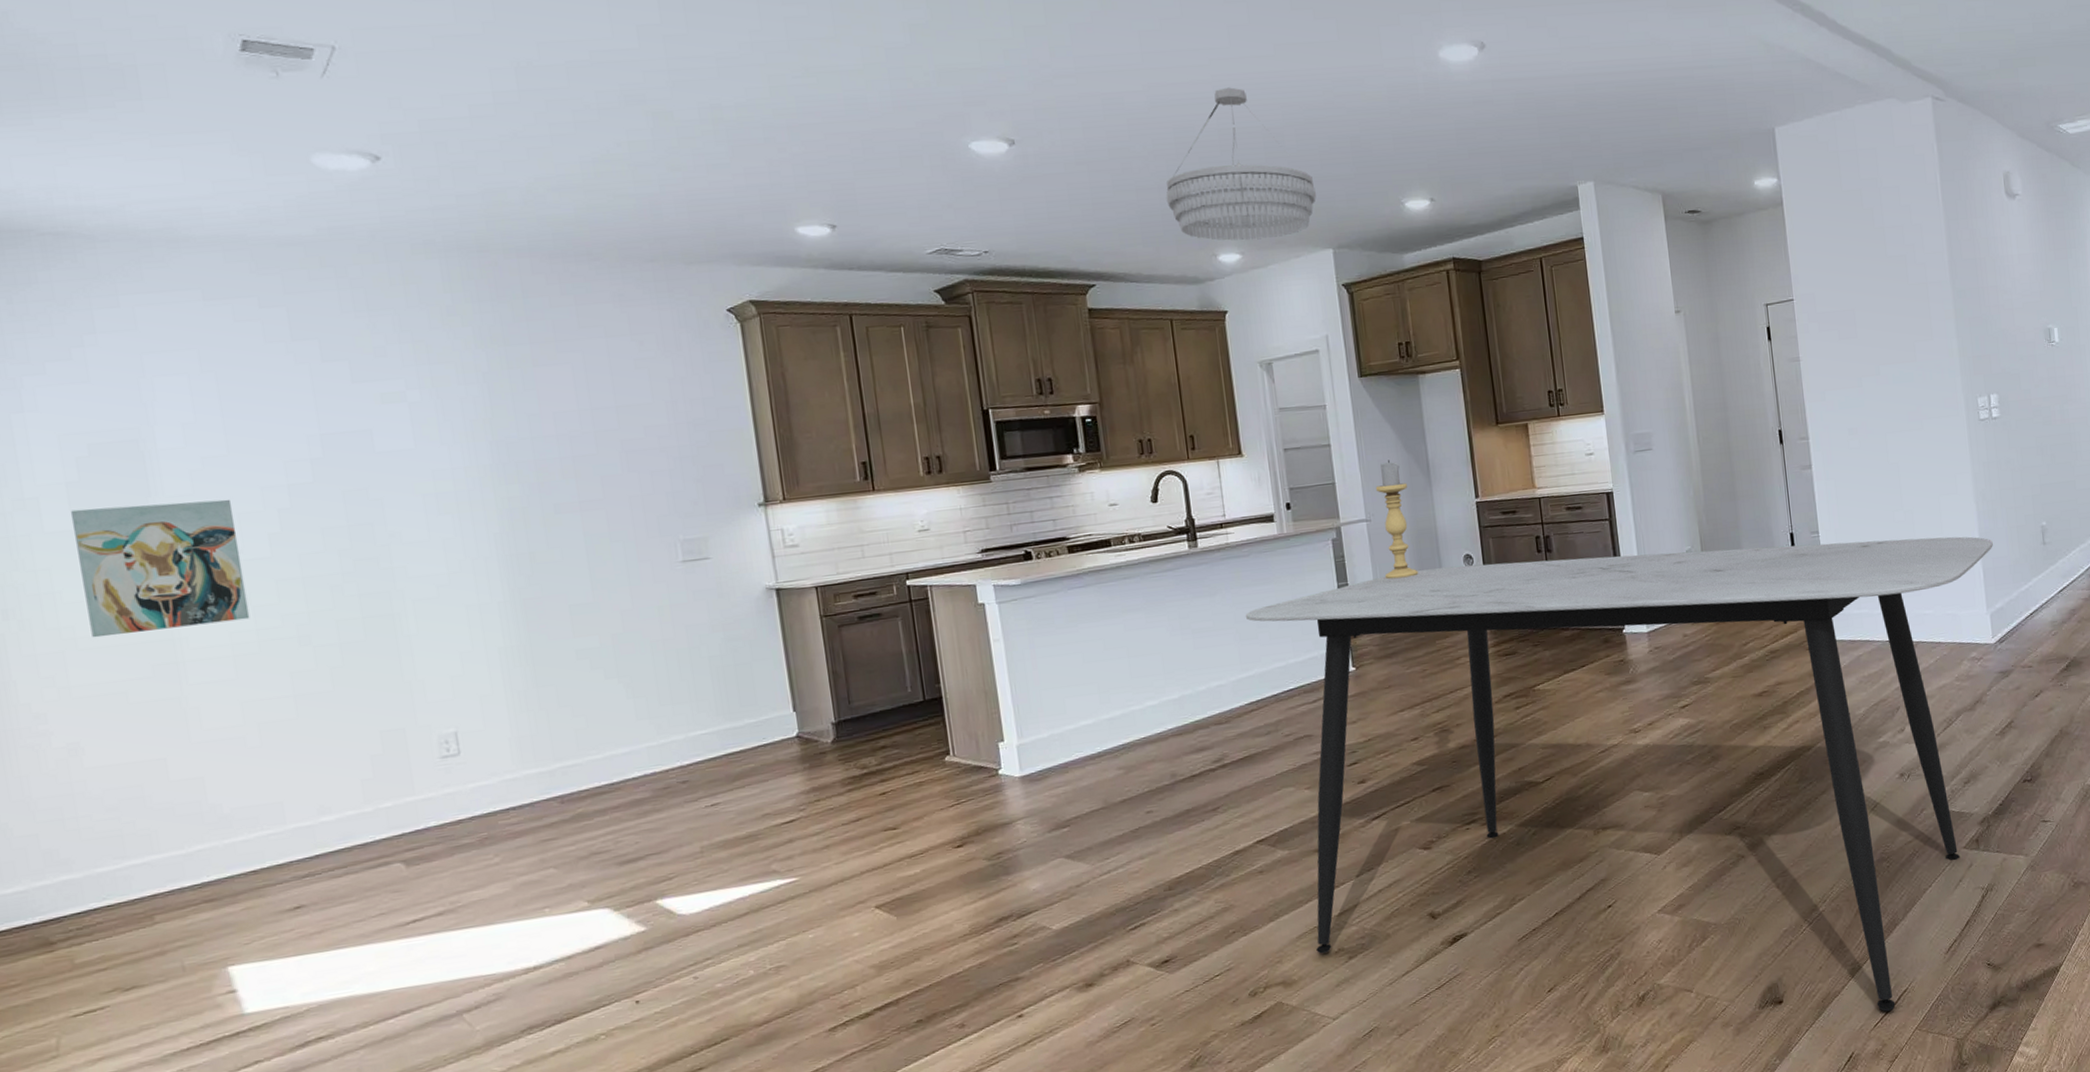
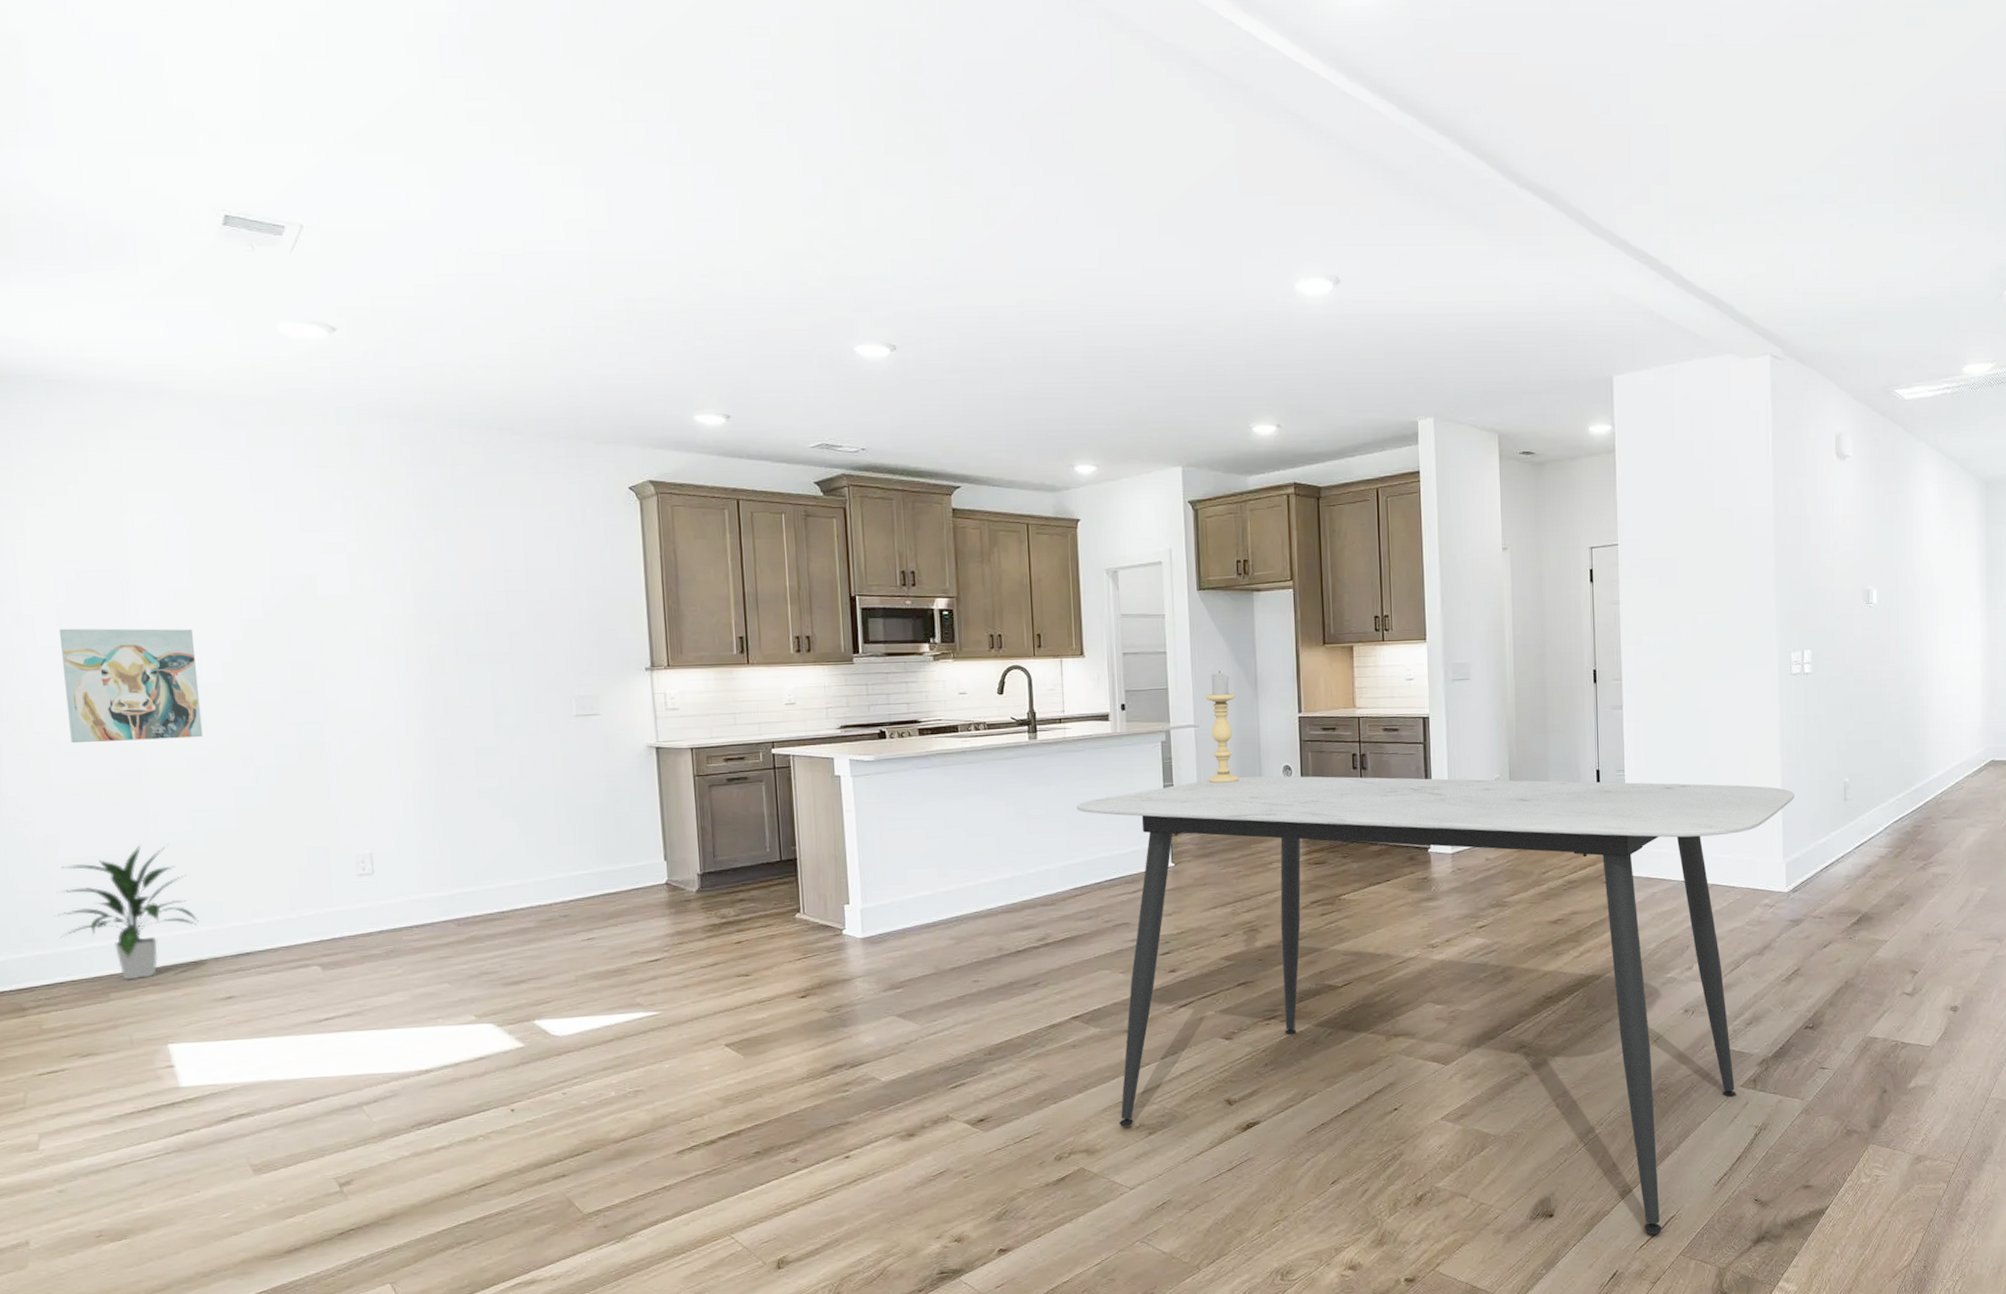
indoor plant: none [83,741,257,900] -> present [55,844,199,980]
chandelier: present [1166,87,1316,241] -> none [1031,307,1170,454]

